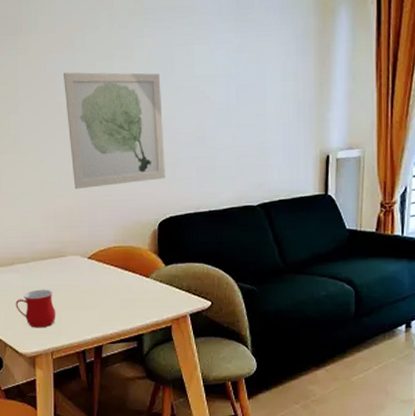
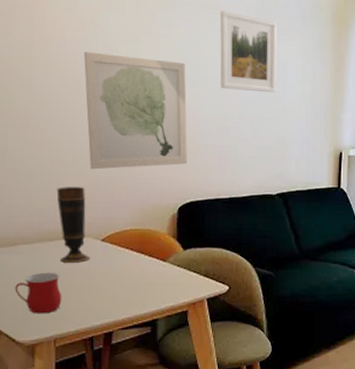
vase: none [46,207,78,280] -> present [56,187,90,263]
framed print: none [194,12,255,97] -> present [220,10,277,93]

